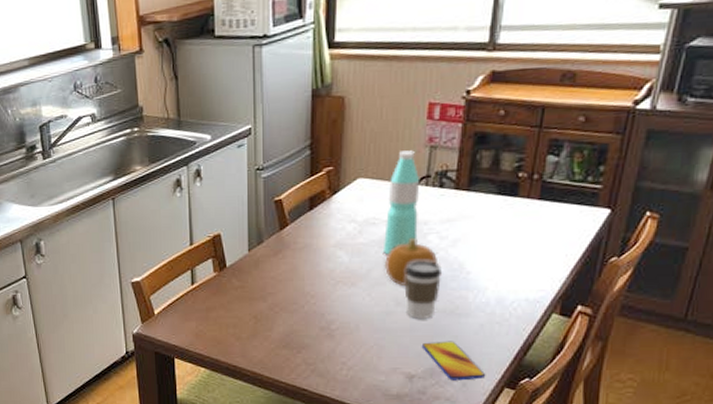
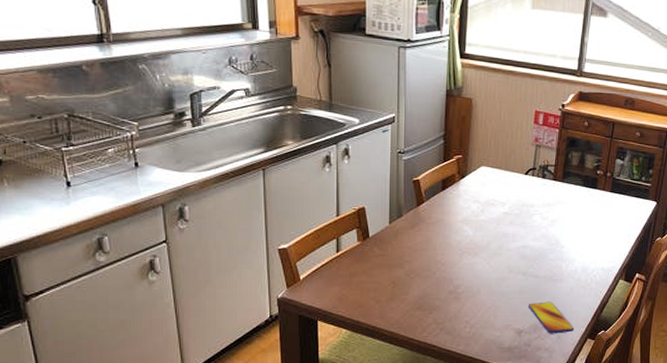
water bottle: present [384,150,420,255] -> none [500,147,528,231]
fruit: present [384,237,437,287] -> none [500,217,540,257]
coffee cup: present [405,260,443,319] -> none [516,235,544,283]

